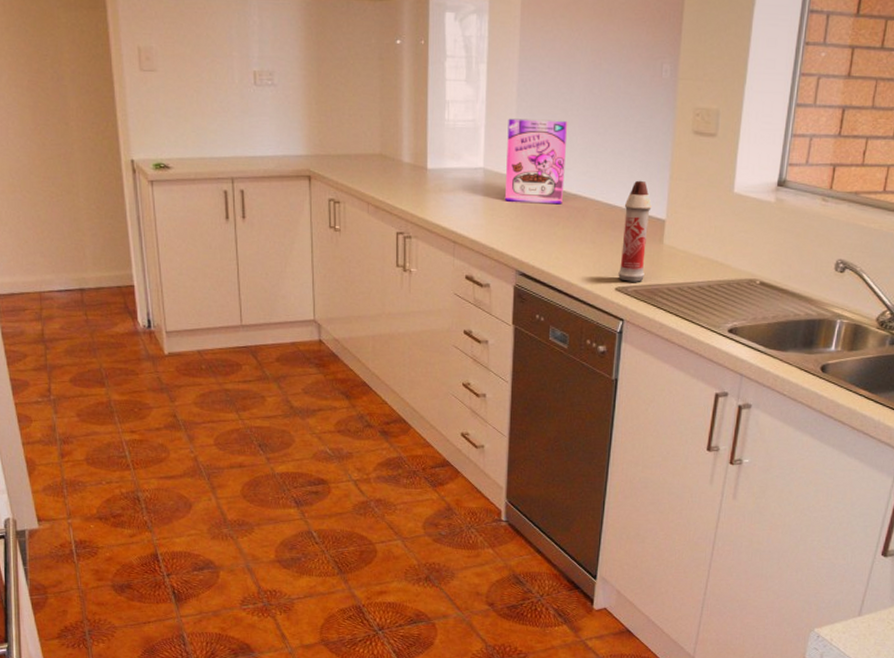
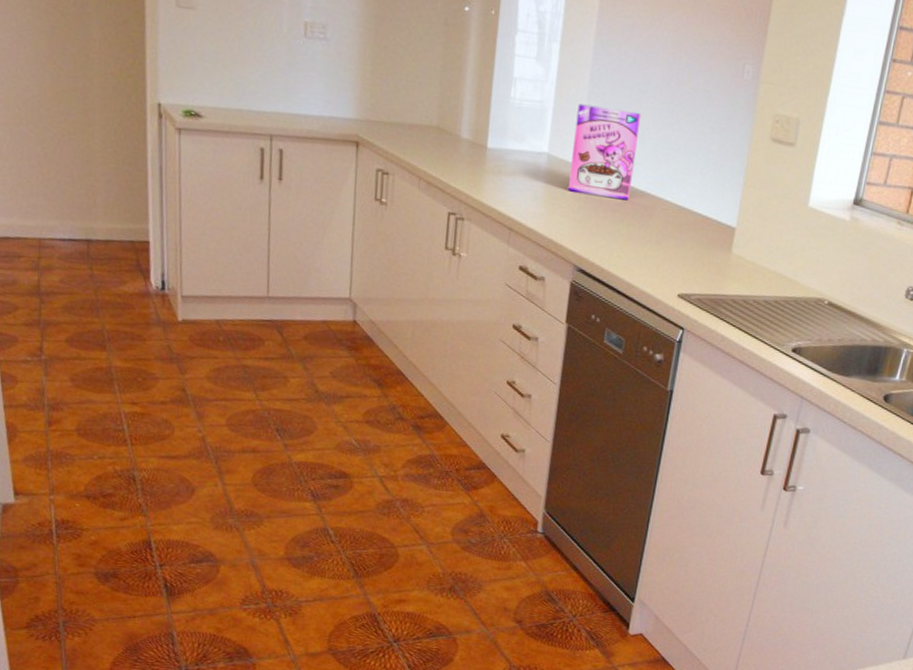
spray bottle: present [618,180,652,282] -> none [682,183,723,290]

